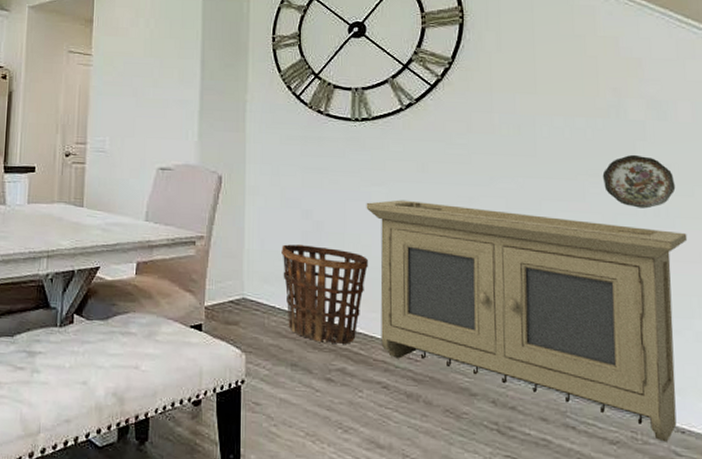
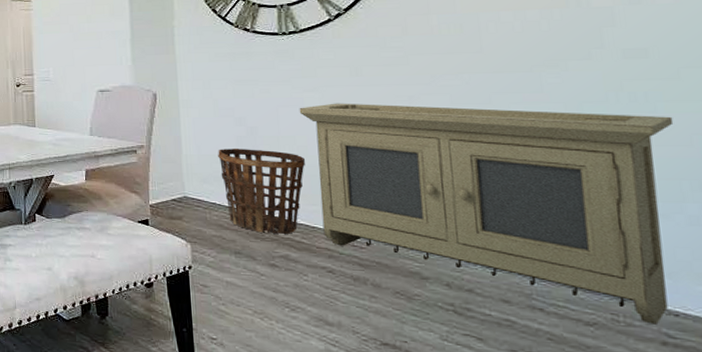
decorative plate: present [602,154,676,209] -> none [562,41,656,95]

